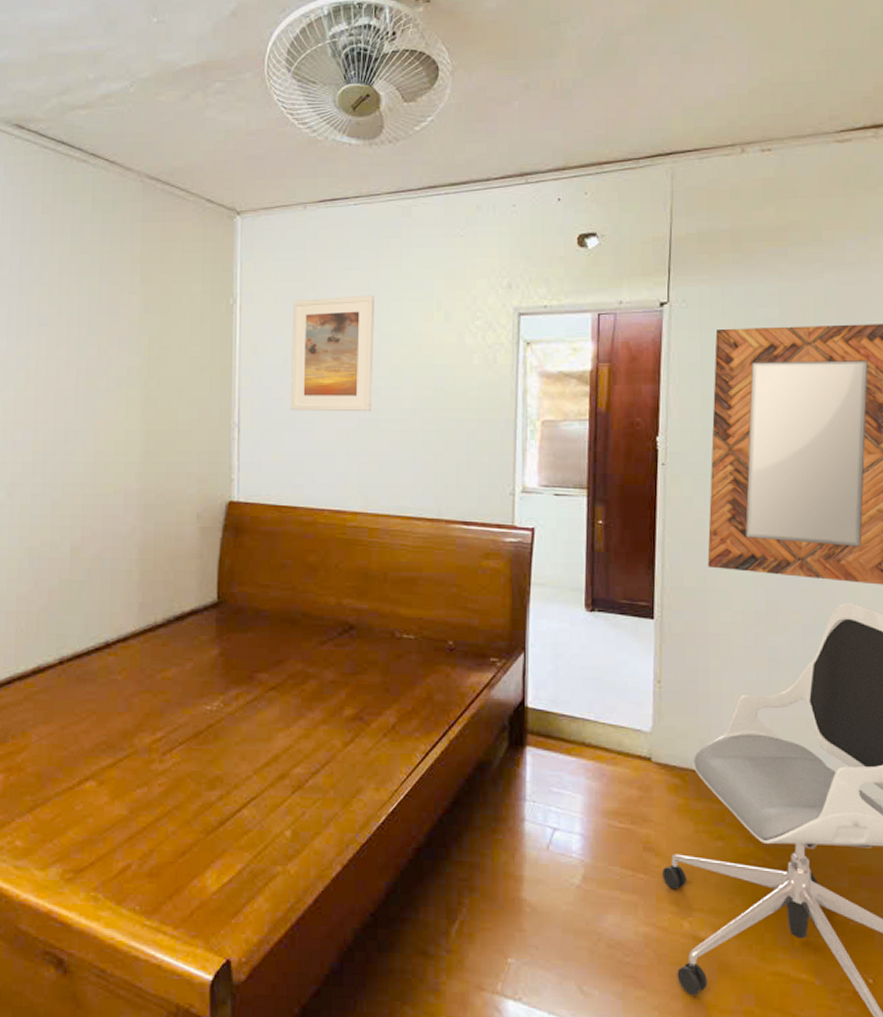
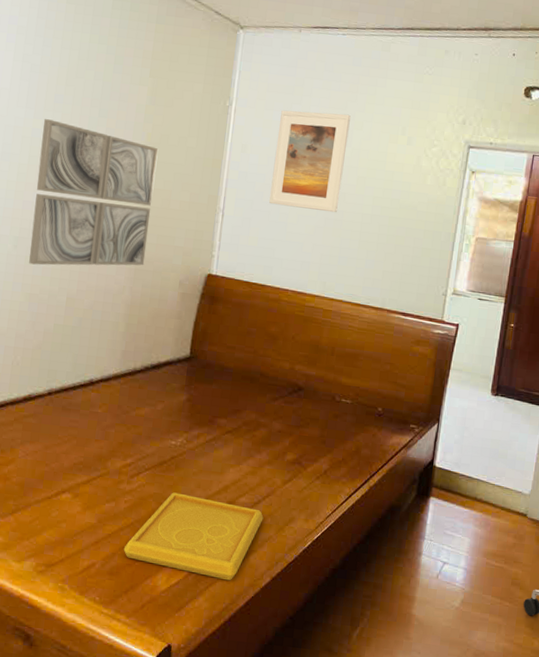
wall art: none [24,346,158,513] -> present [29,119,158,266]
serving tray: none [162,768,325,874] -> present [123,492,264,581]

